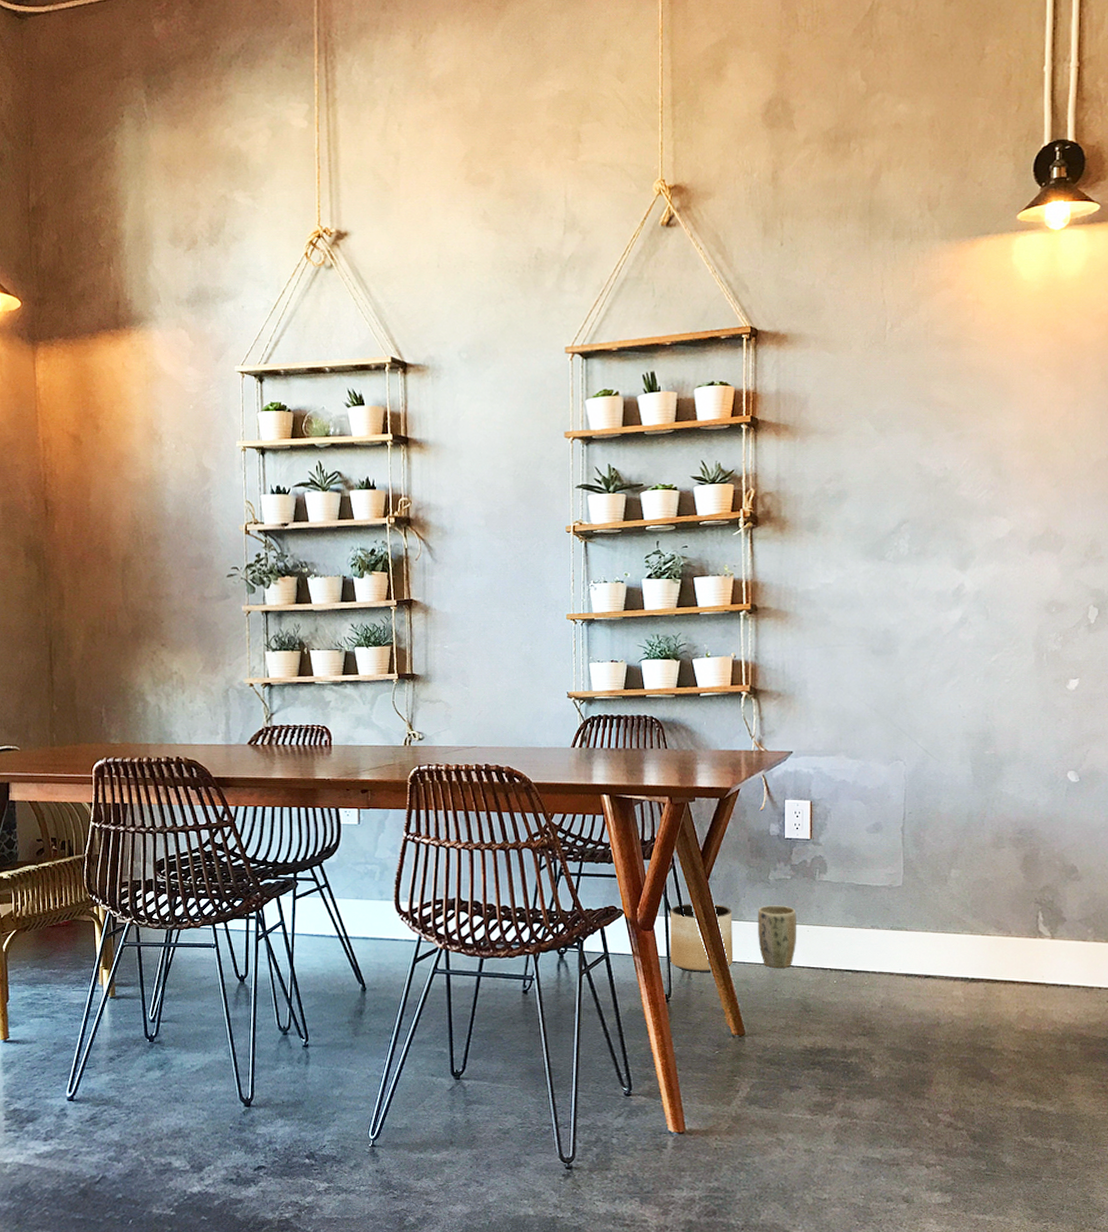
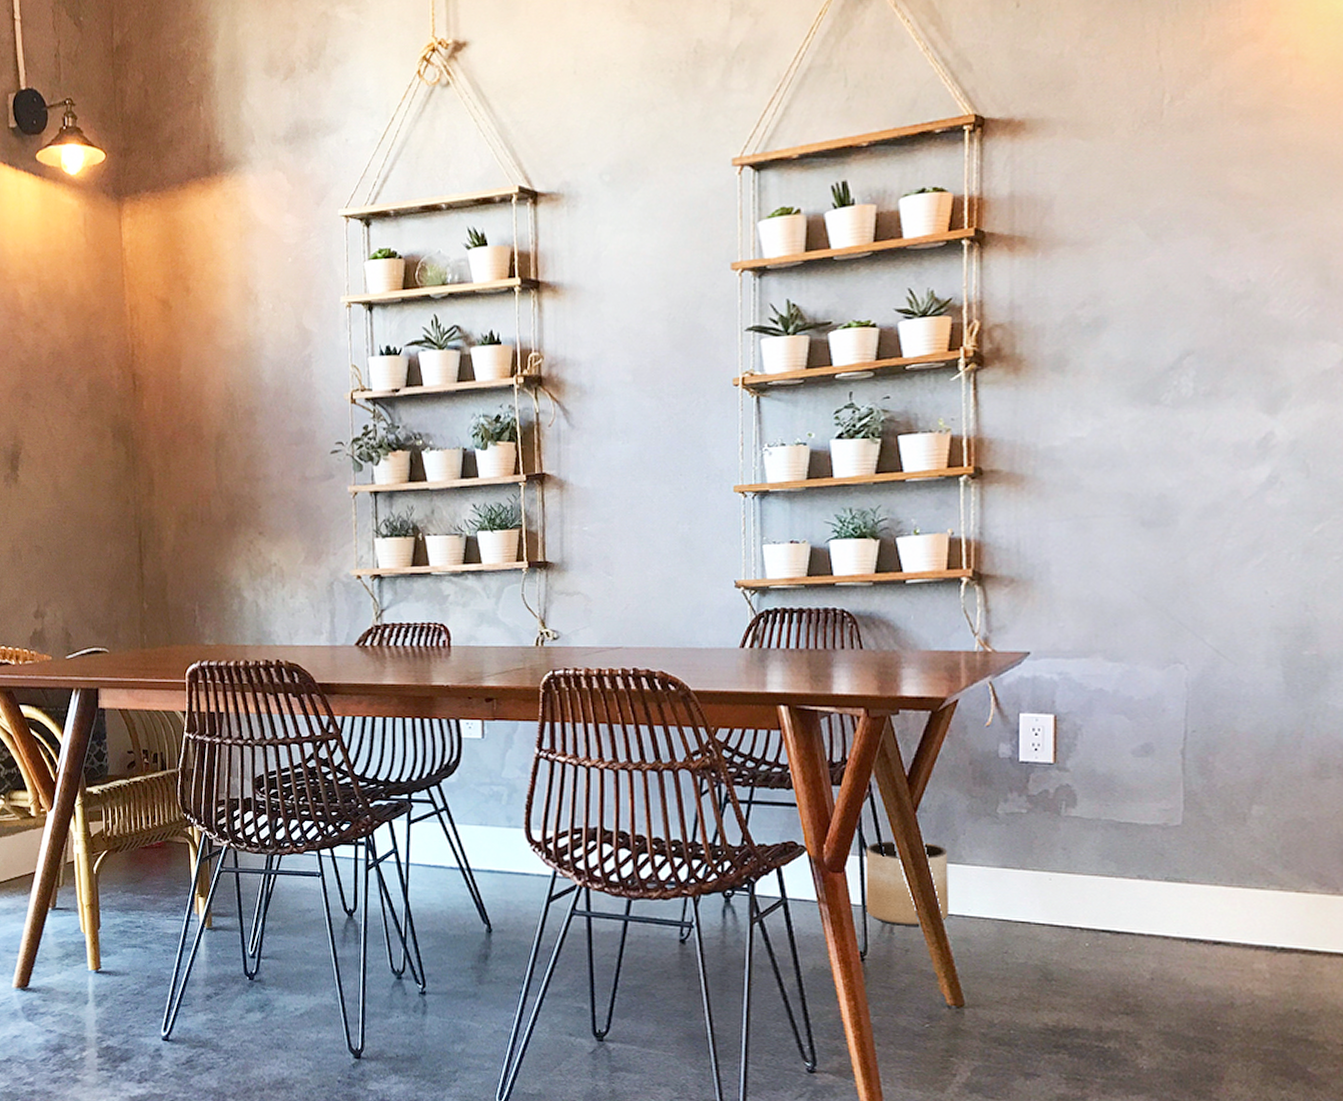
plant pot: present [758,905,797,968] -> none [982,845,1036,924]

